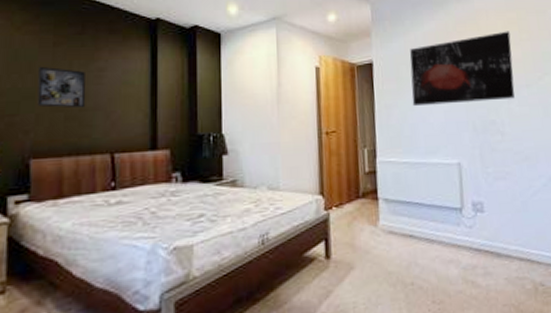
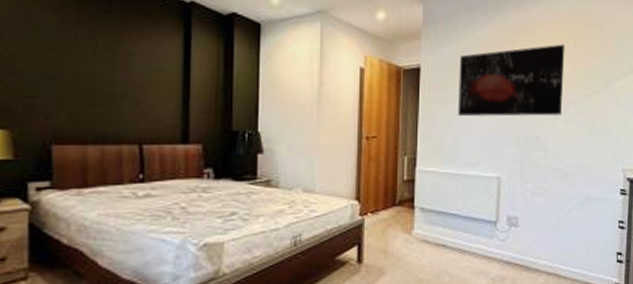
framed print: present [37,66,86,109] -> none [59,45,113,95]

